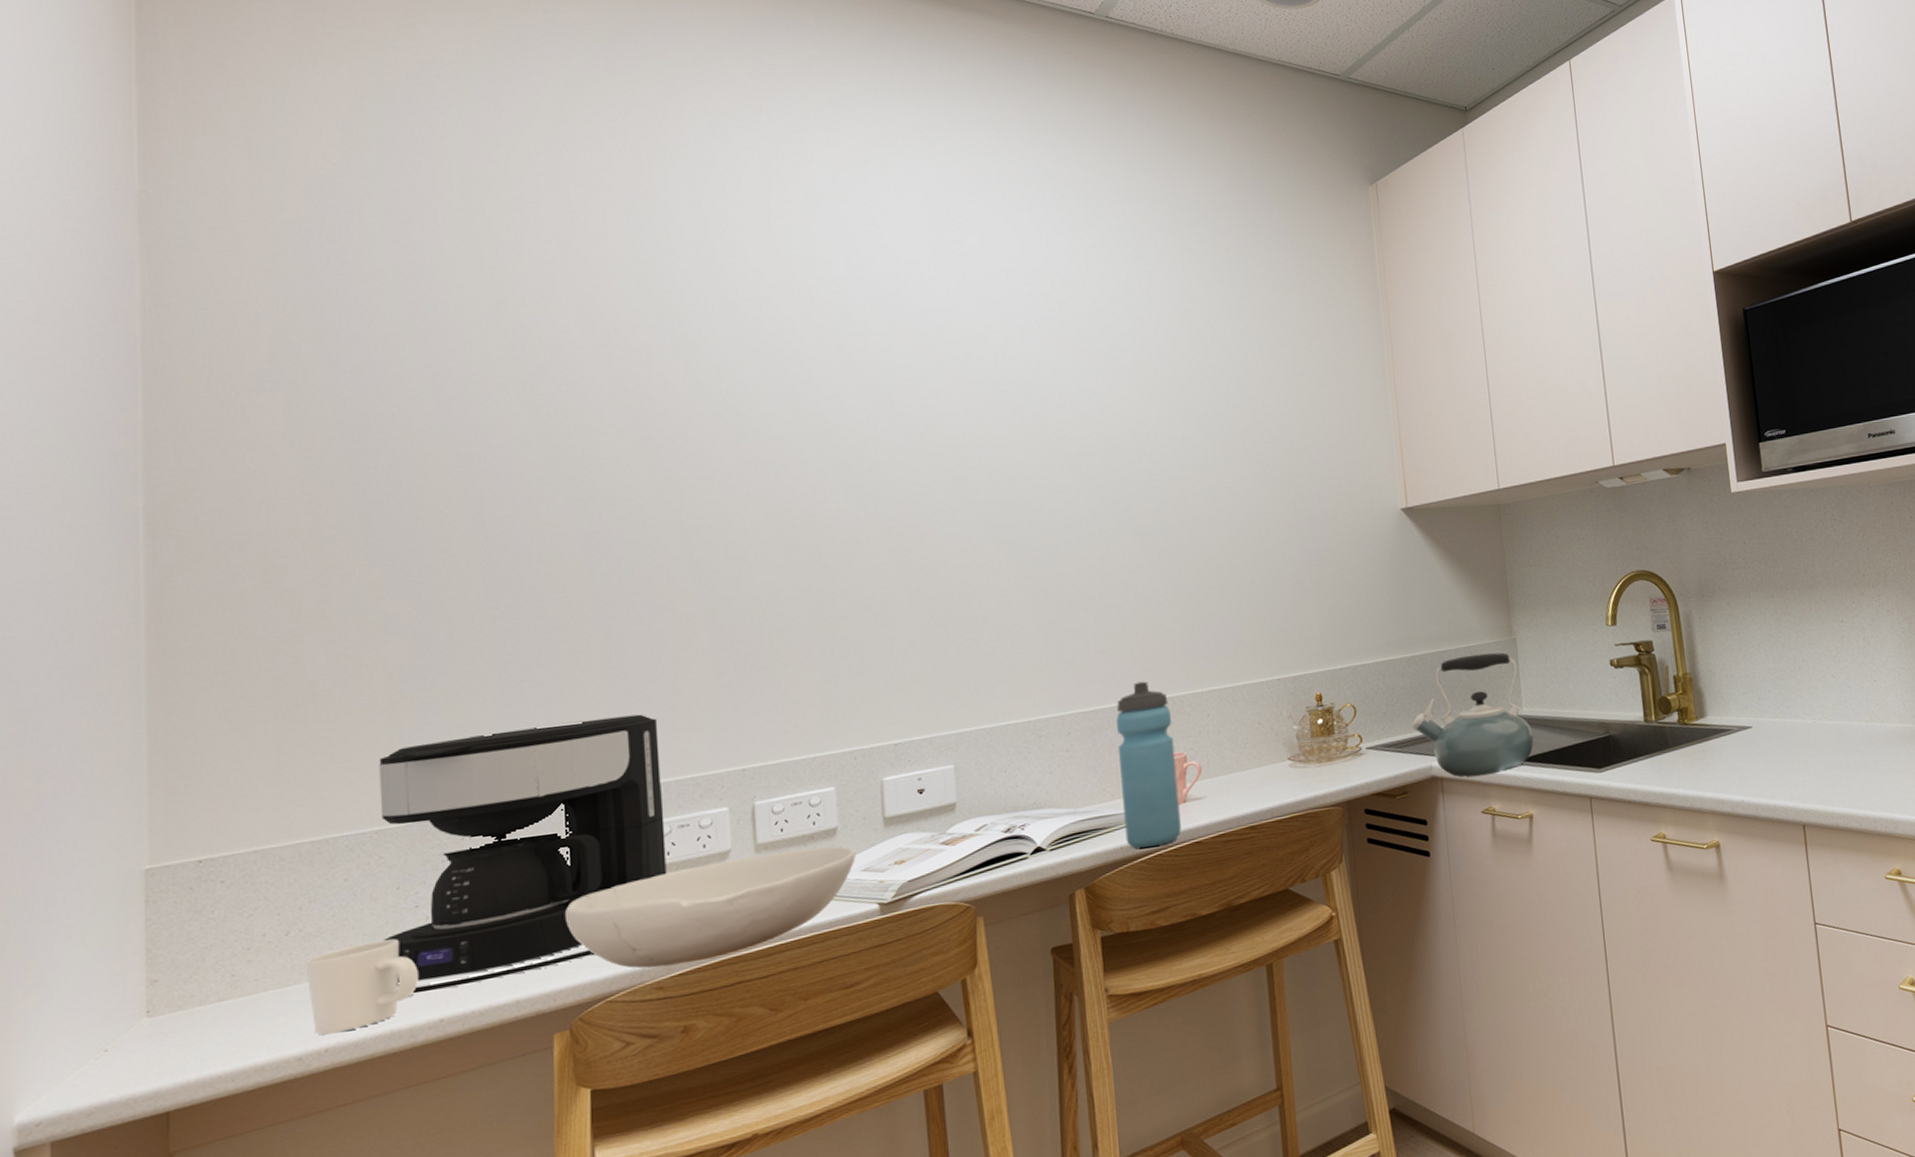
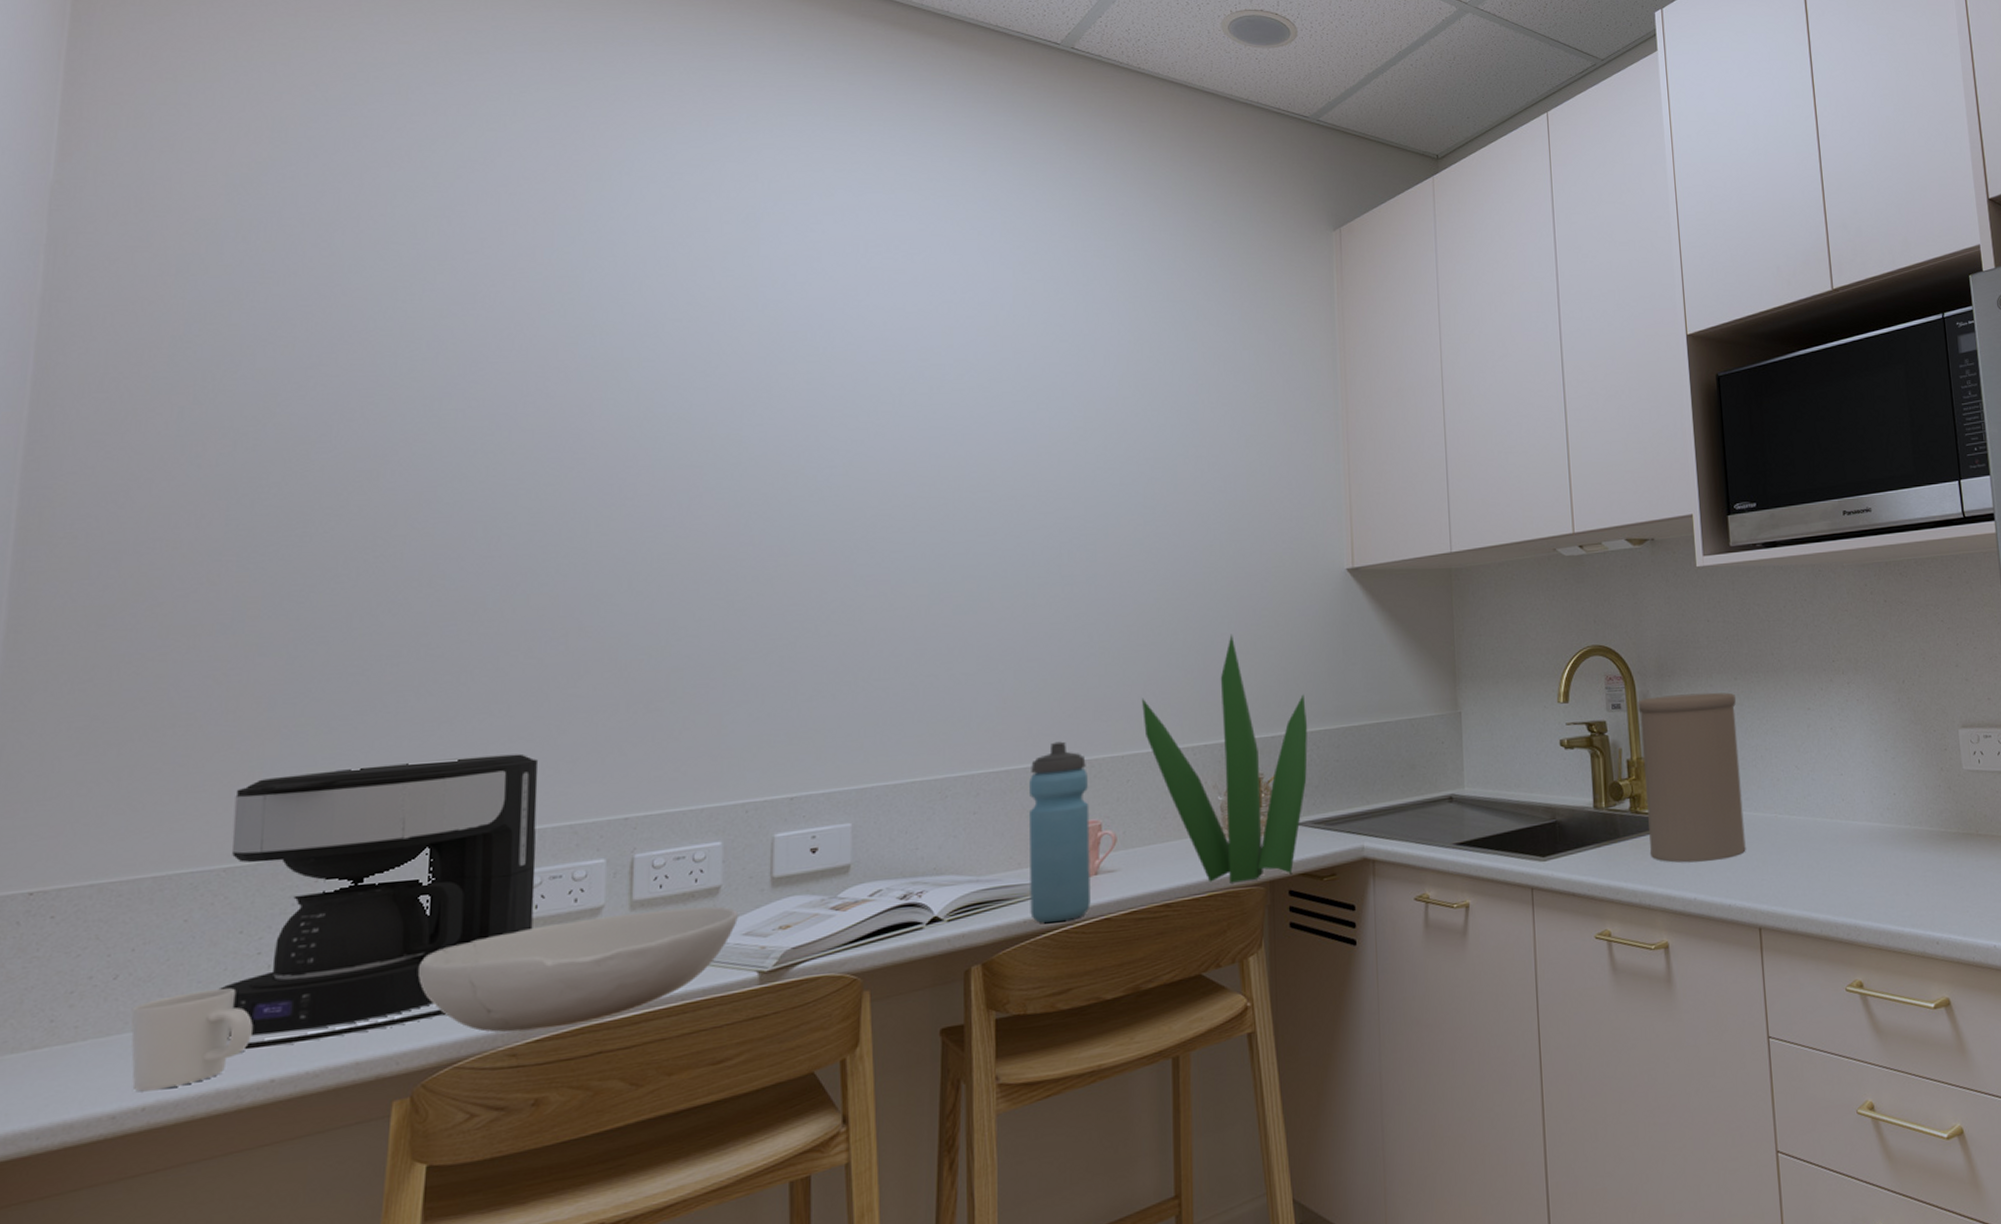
plant: none [1216,574,1375,805] -> present [1142,633,1308,883]
kettle: present [1411,652,1534,777] -> none [1344,727,1475,860]
canister: none [1681,609,1788,769] -> present [1638,692,1746,863]

